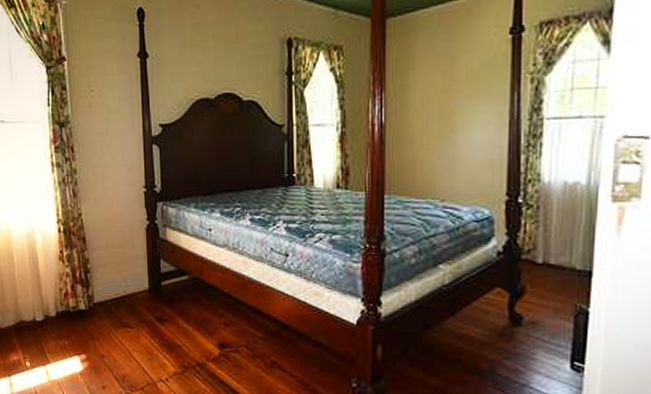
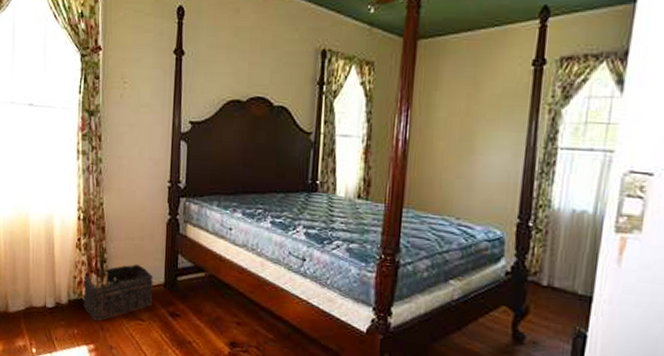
basket: none [67,272,139,331] -> present [82,264,154,322]

